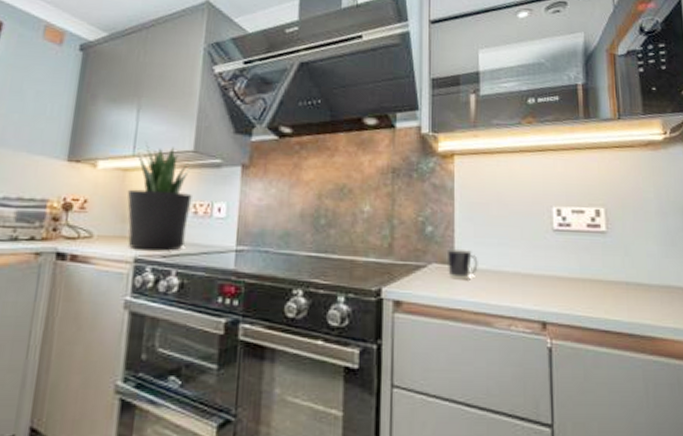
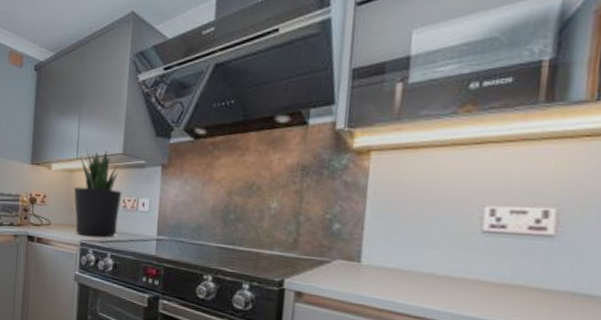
mug: present [446,248,478,280] -> none [352,246,387,278]

